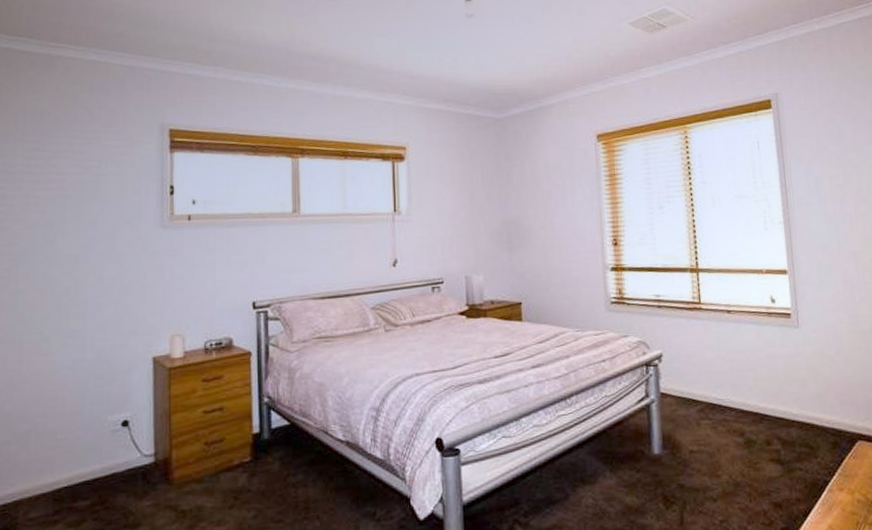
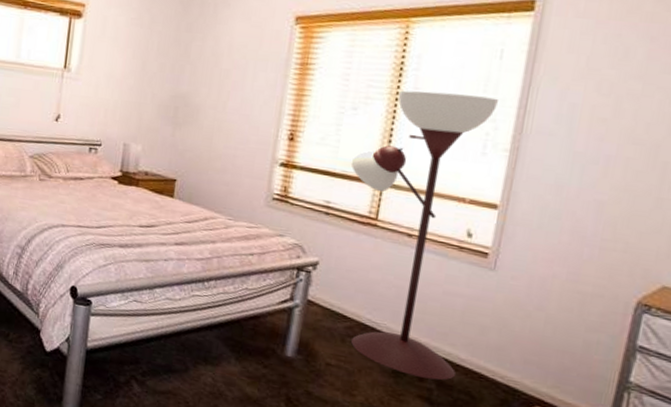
floor lamp: none [668,181,793,442] -> present [350,90,498,381]

